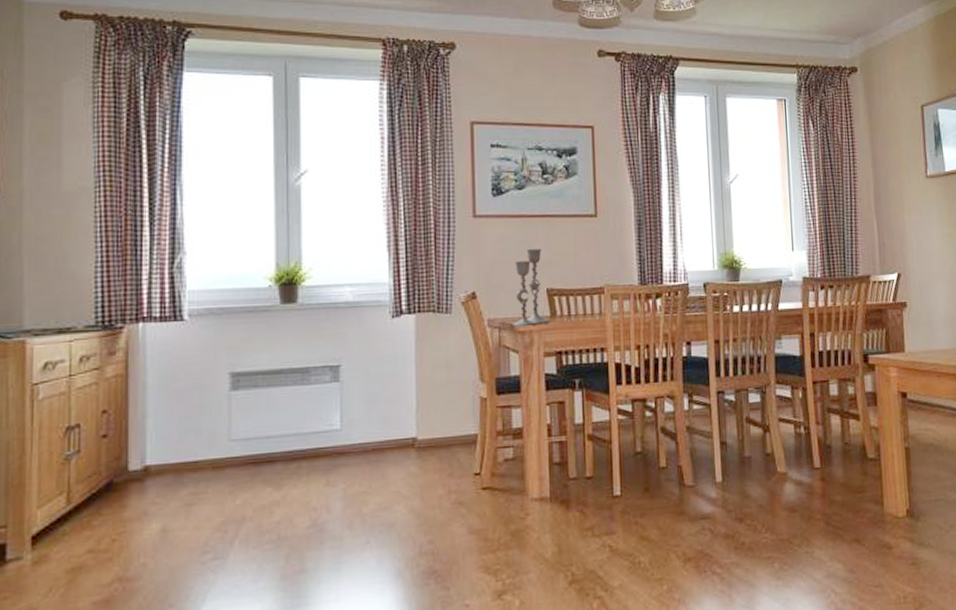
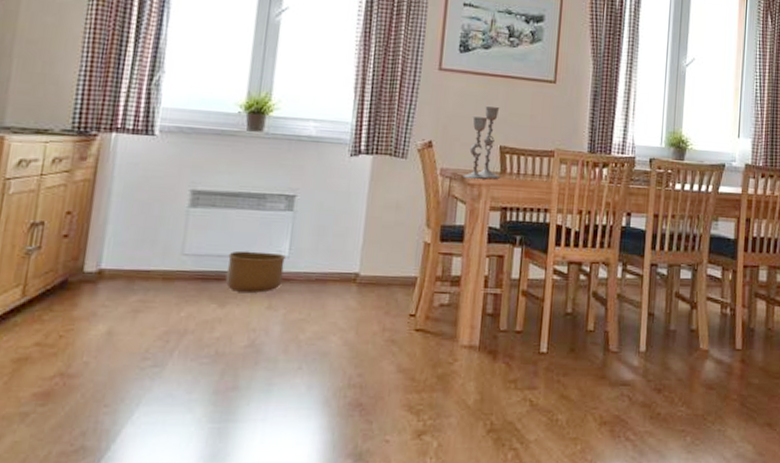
basket: none [278,427,337,472] -> present [225,250,285,293]

